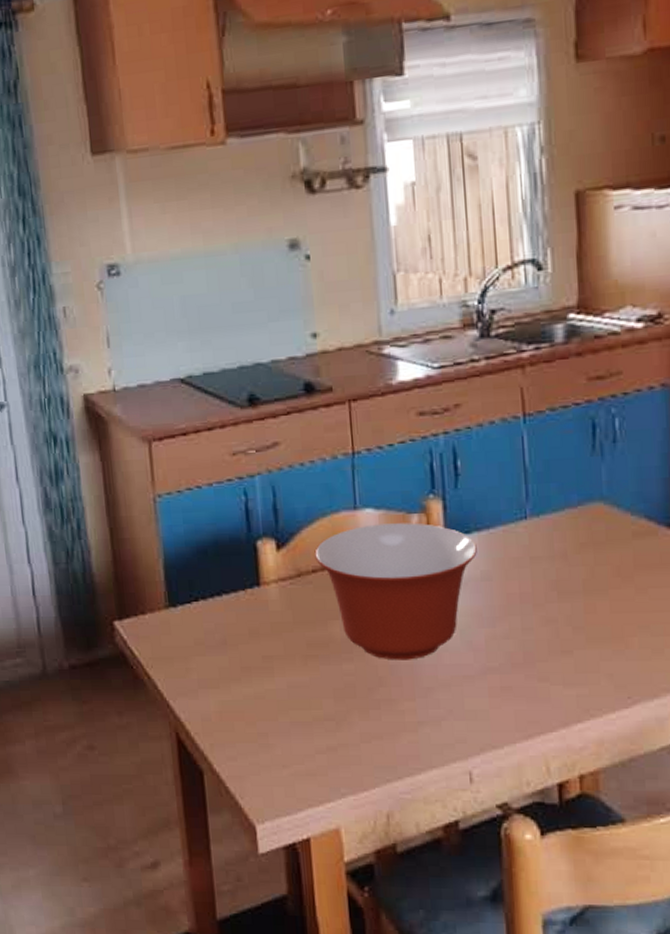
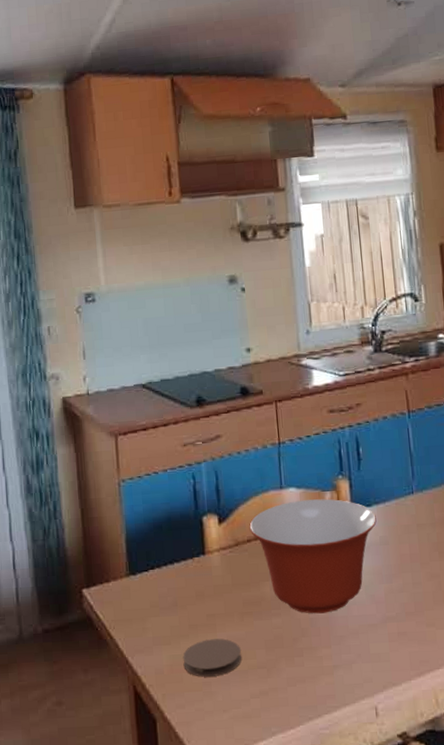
coaster: none [234,684,305,727] -> present [182,638,241,677]

